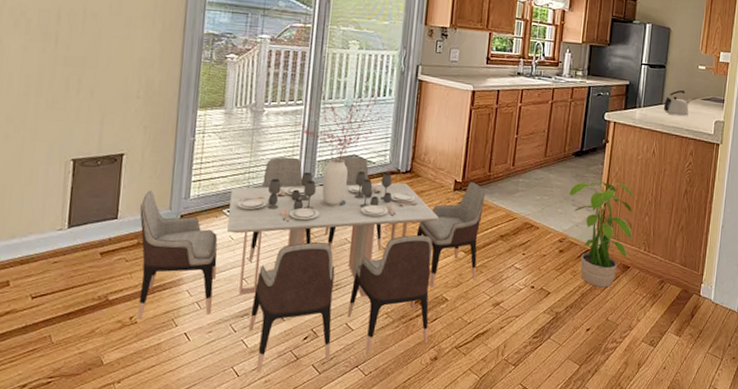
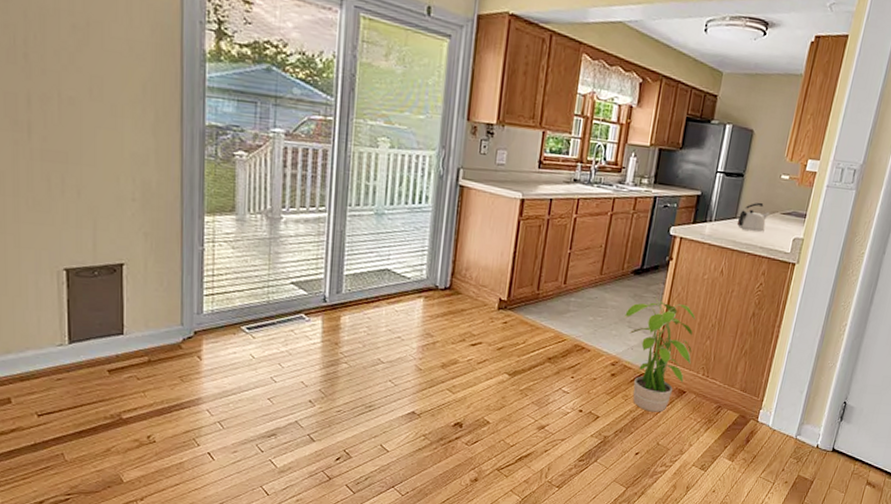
dining table: present [137,76,486,372] -> none [148,180,533,491]

